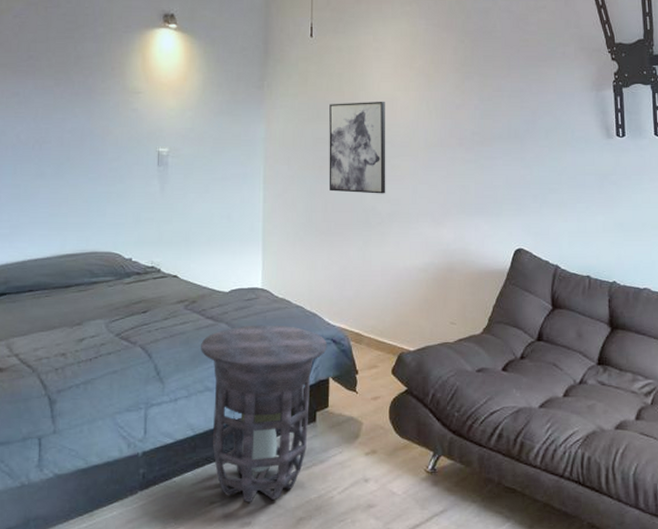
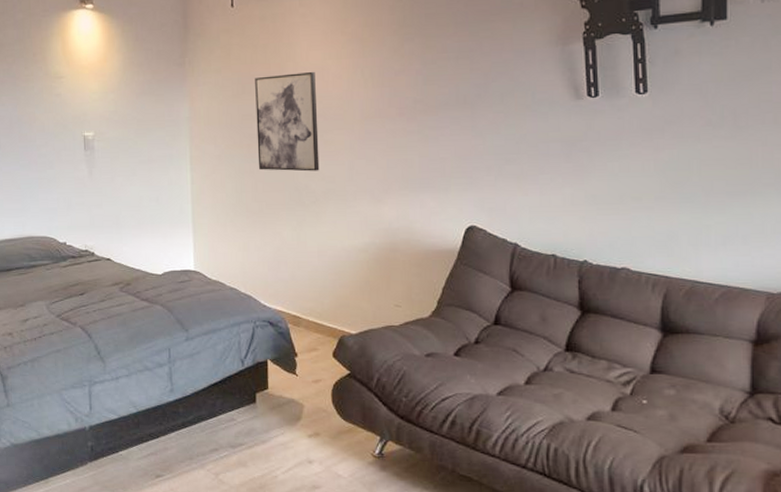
side table: present [201,325,327,502] -> none [138,307,264,478]

